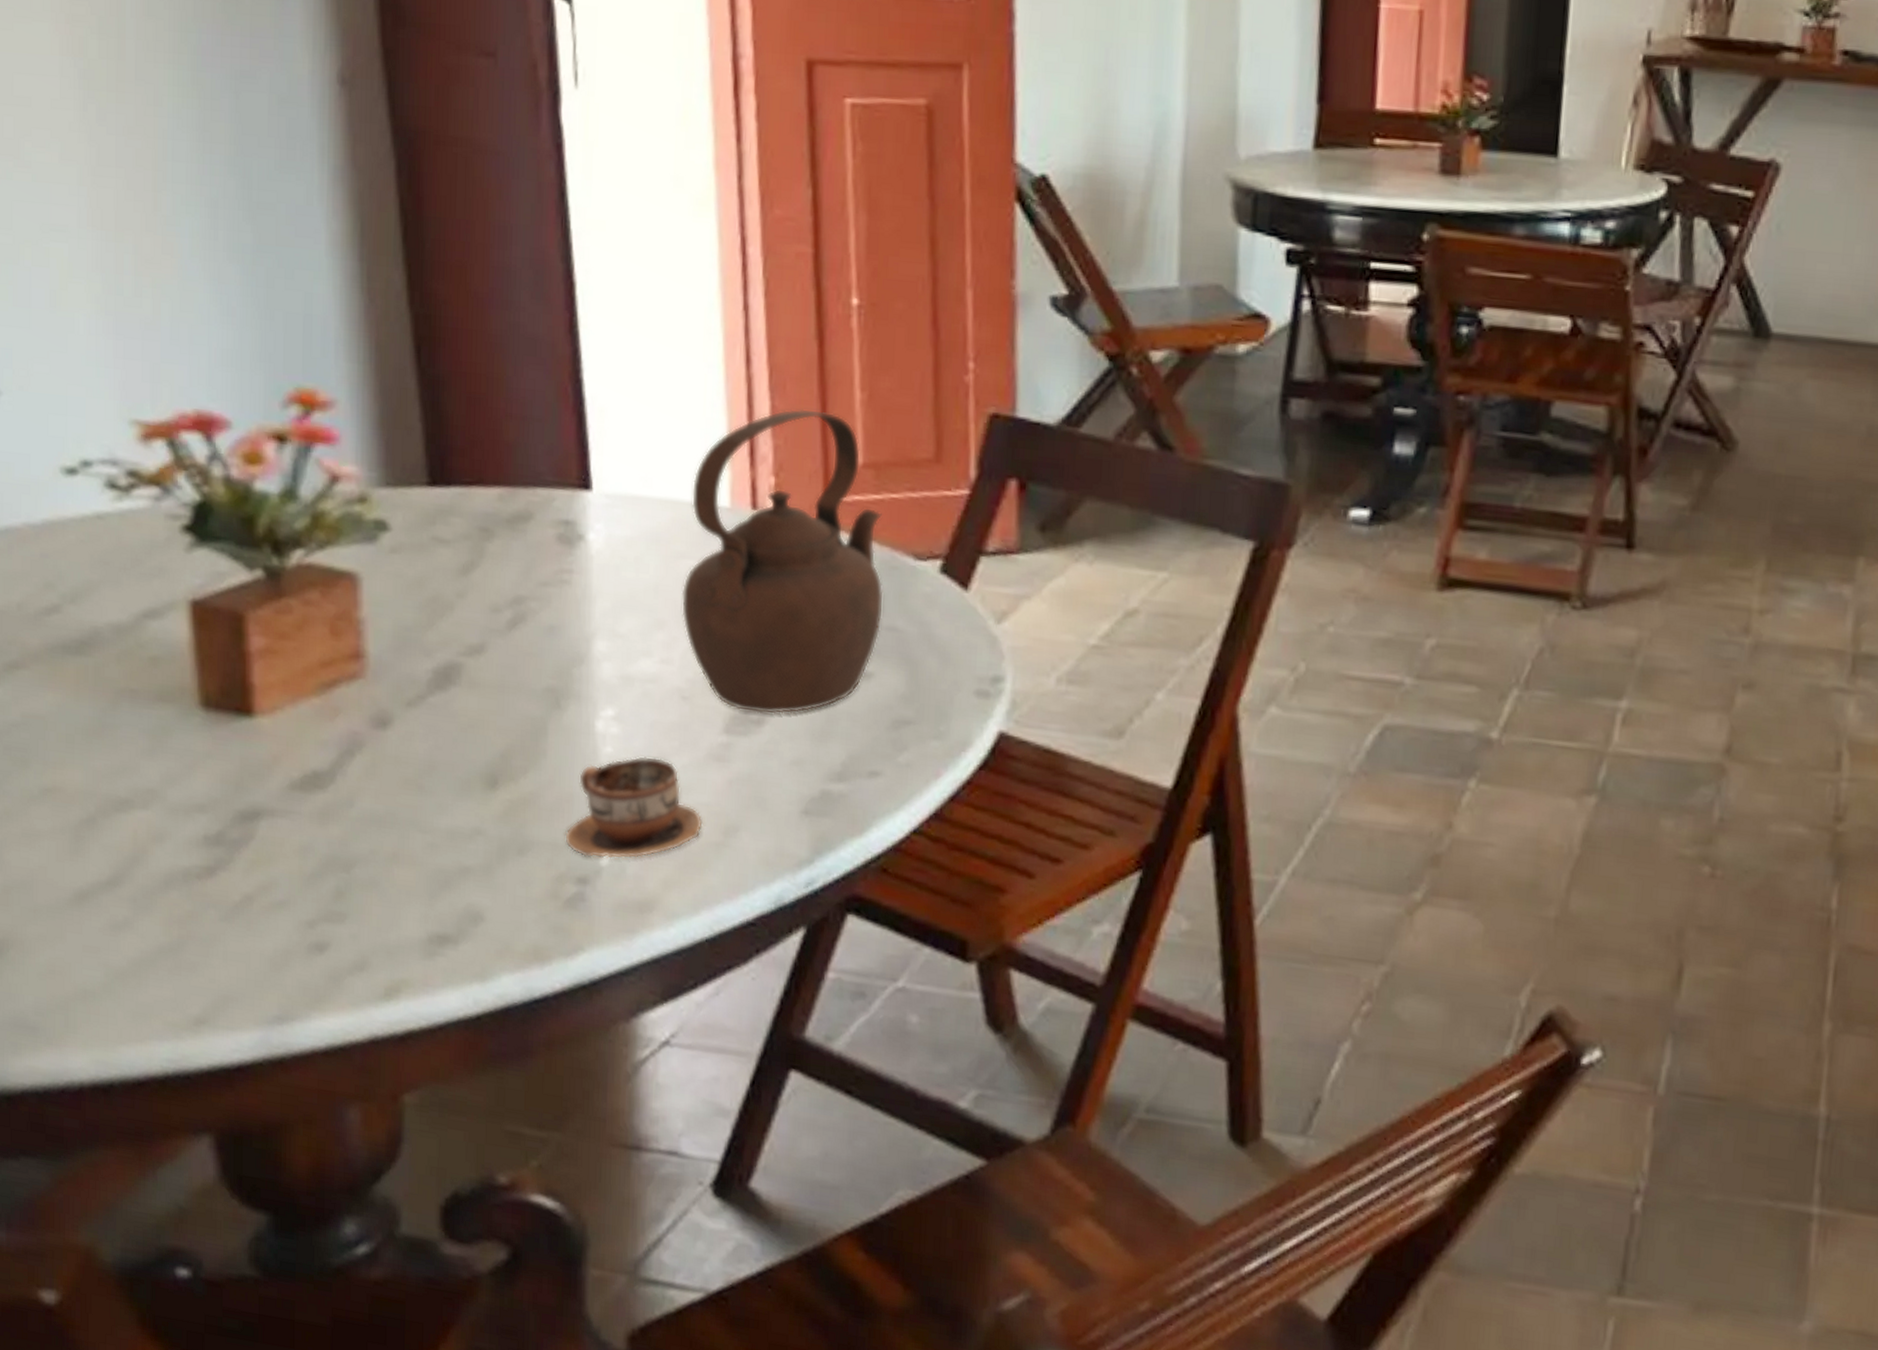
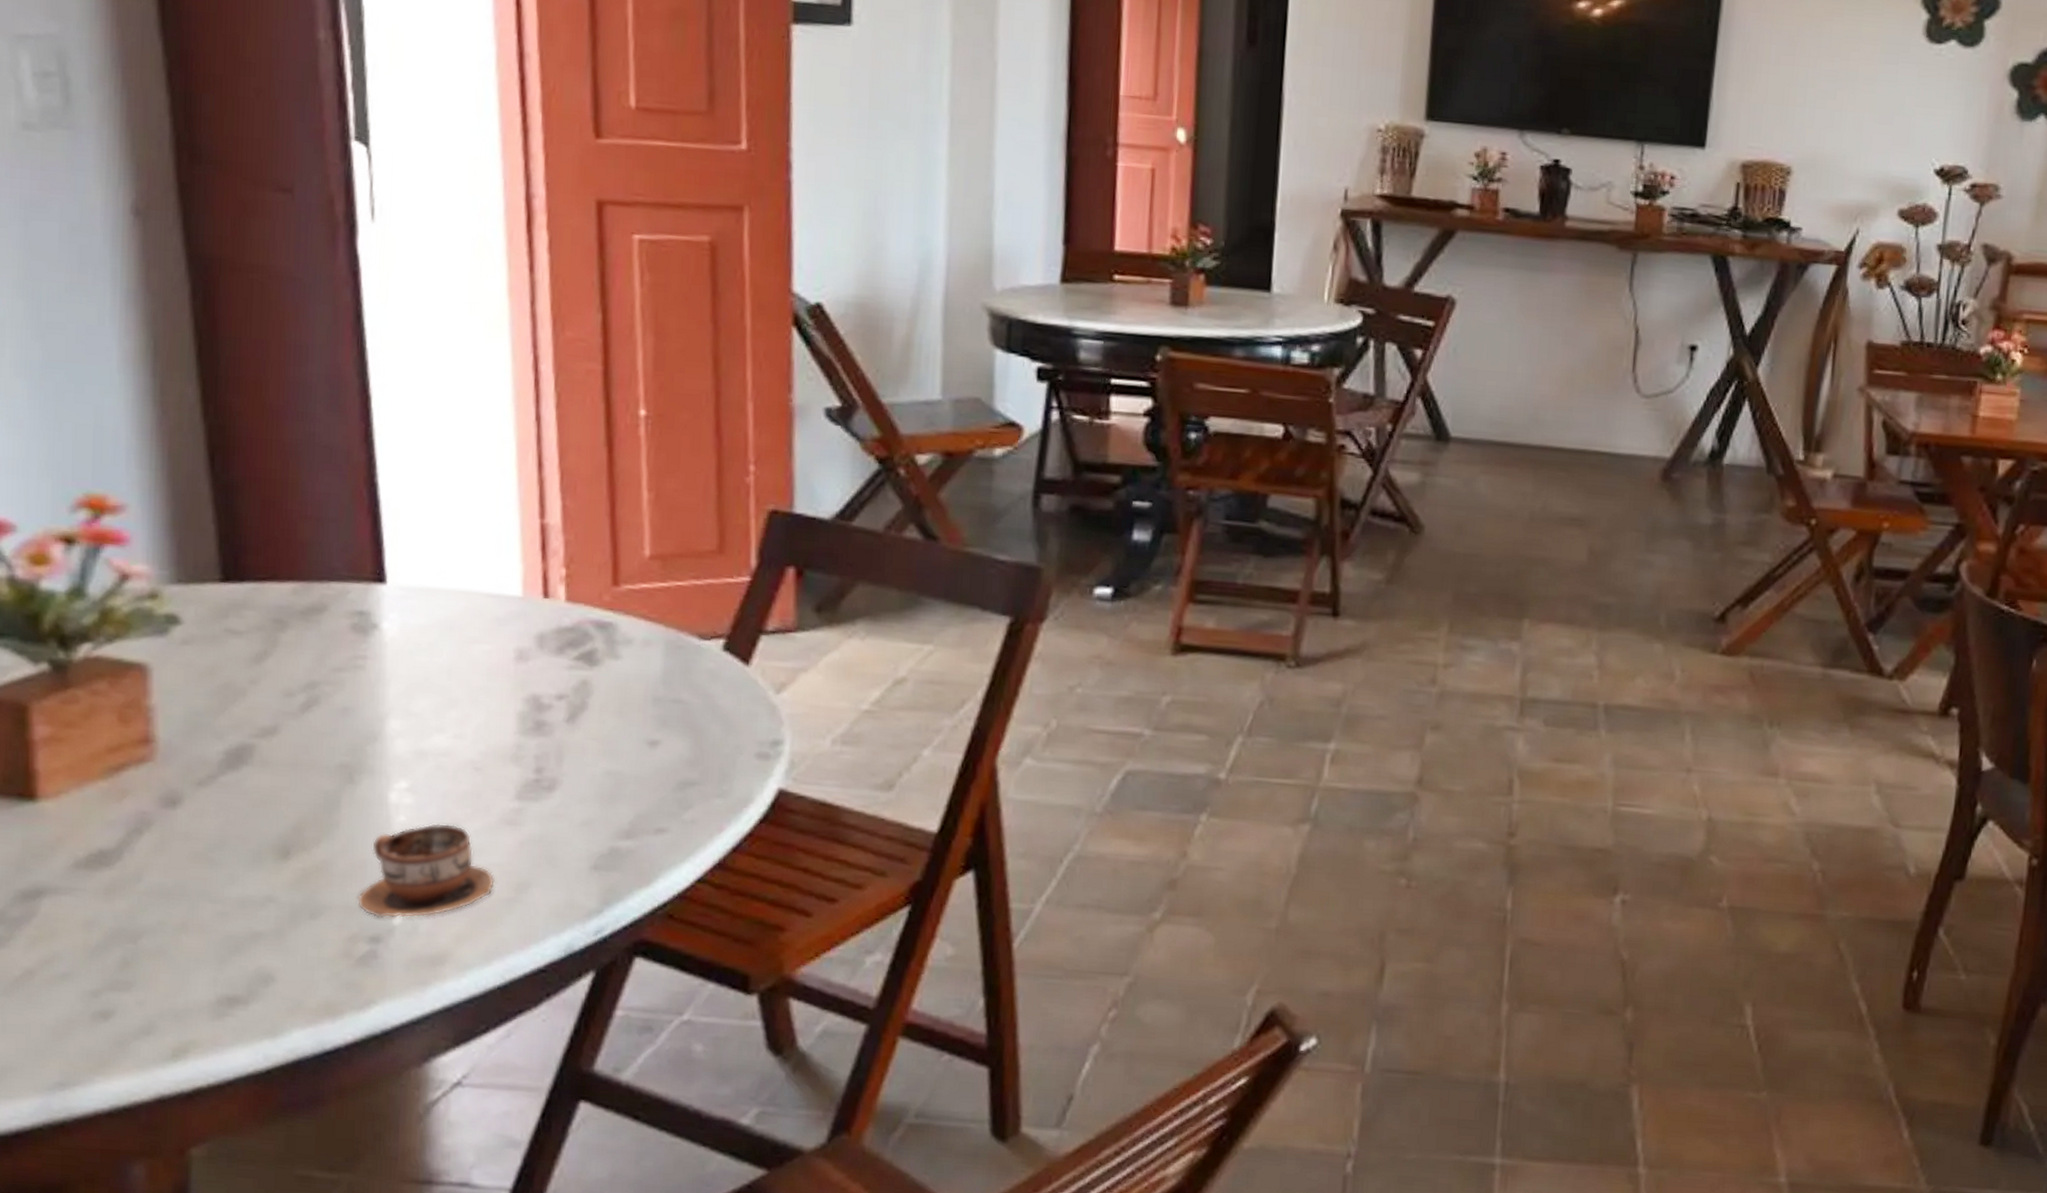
teapot: present [681,408,884,715] -> none [474,507,670,781]

